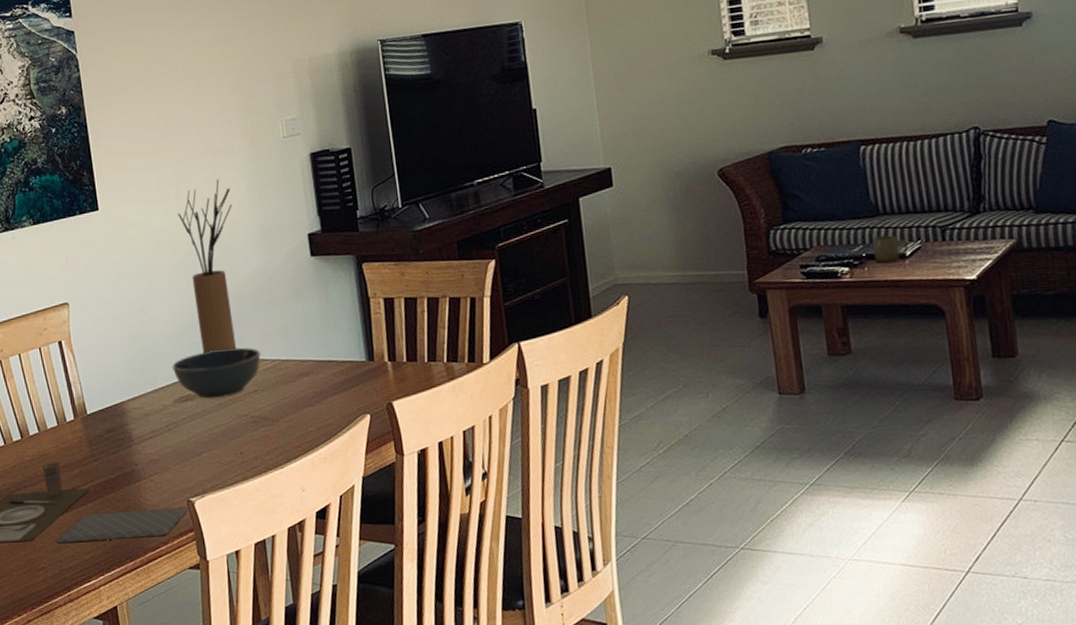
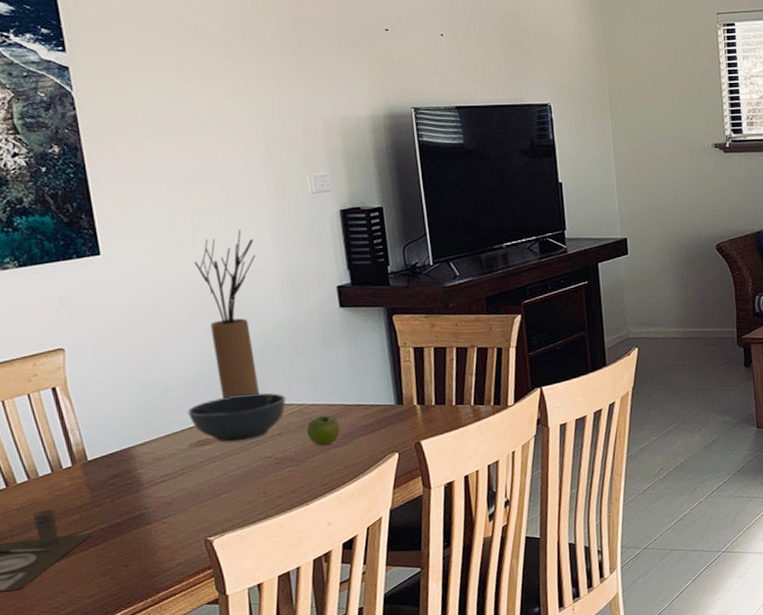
placemat: present [56,506,189,543] -> none [51,546,206,590]
fruit: none [280,371,313,405] -> present [307,415,341,447]

